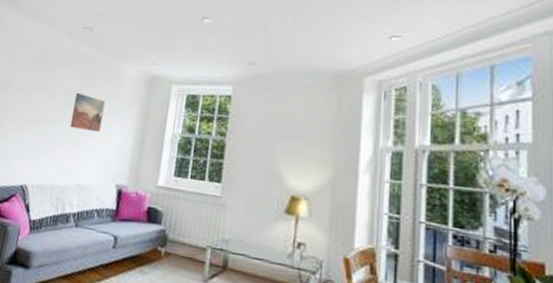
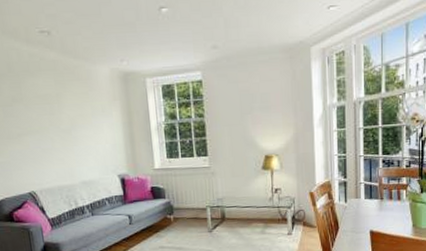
wall art: present [70,92,105,133] -> none [54,99,90,134]

